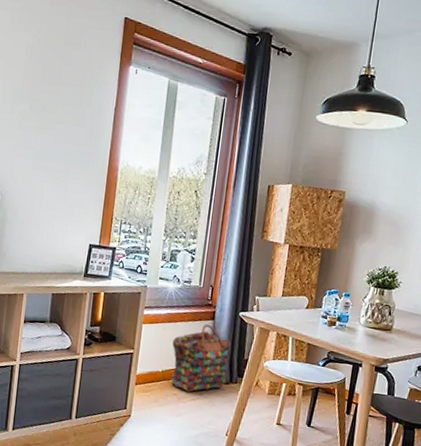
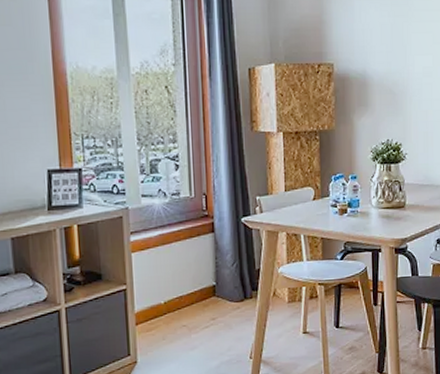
backpack: present [170,324,231,393] -> none [171,238,239,320]

